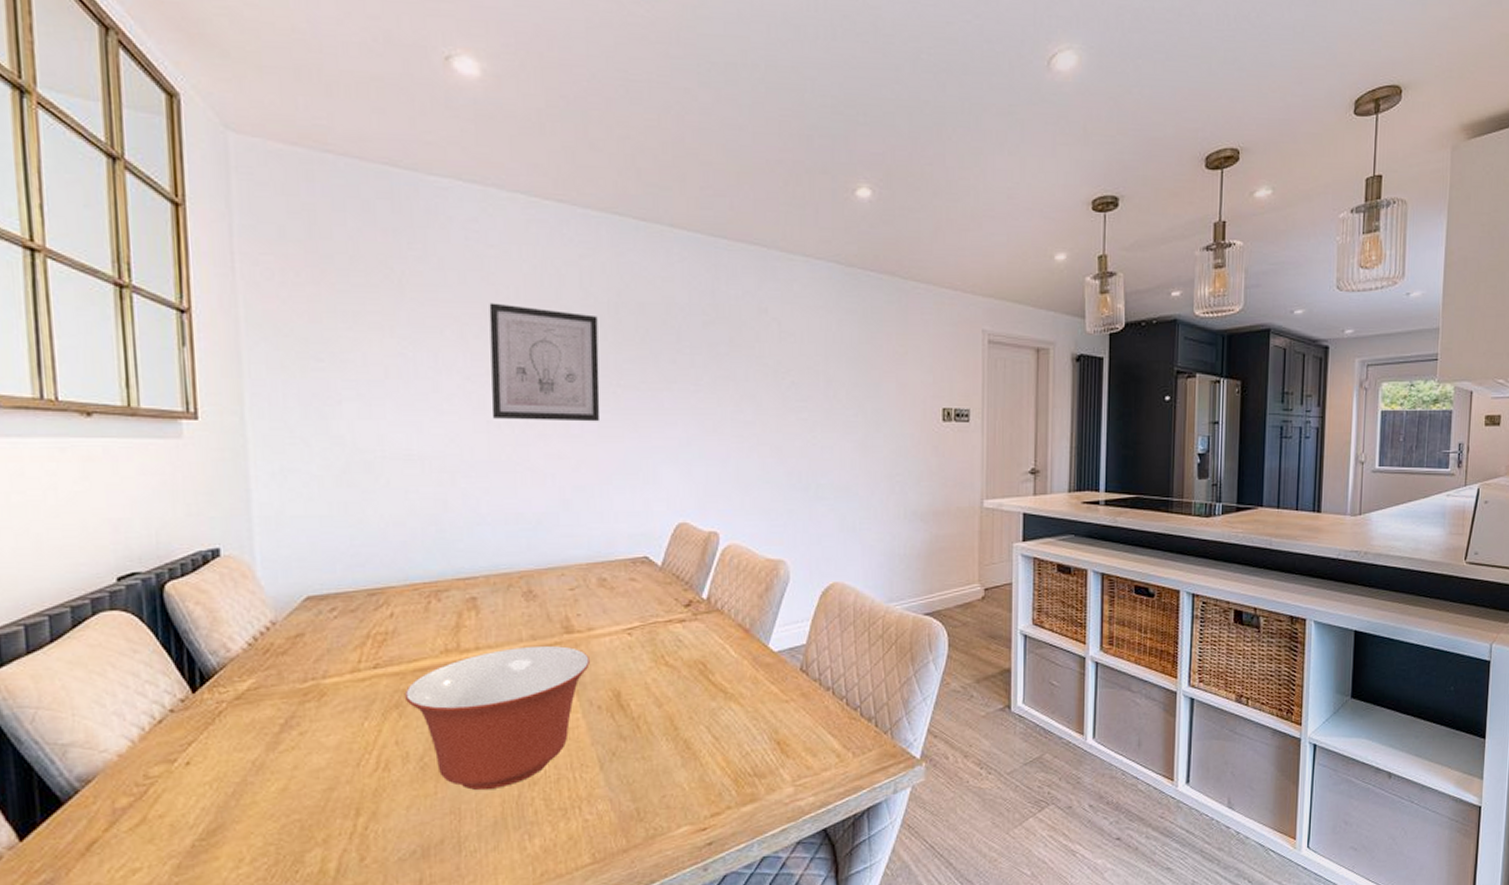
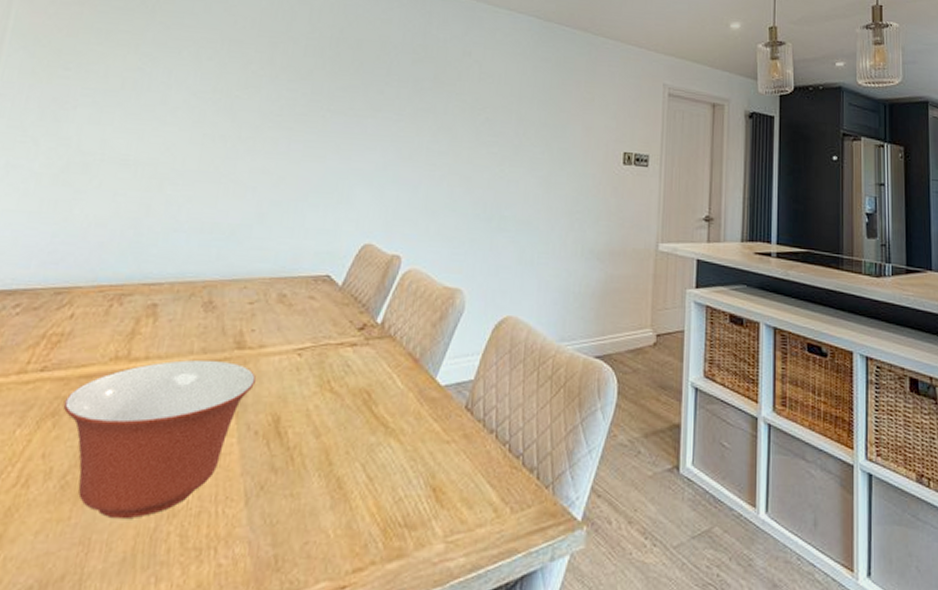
wall art: present [489,303,600,422] -> none [208,30,320,142]

